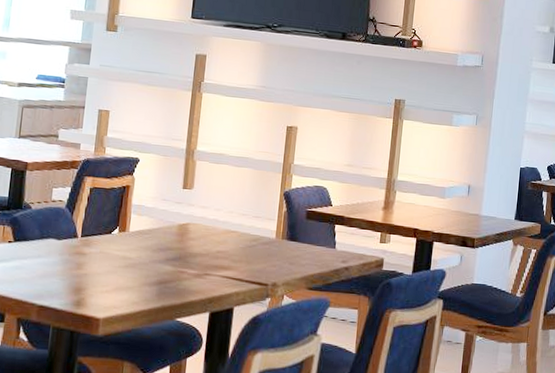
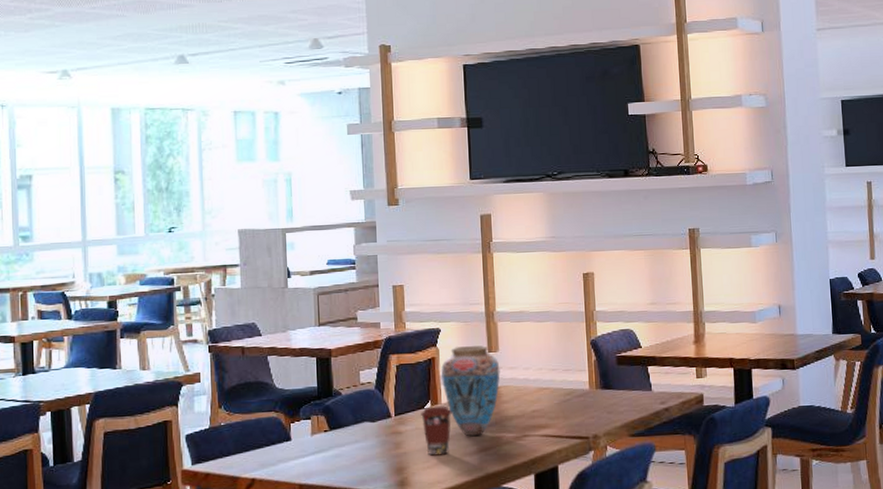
coffee cup: none [107,233,139,282] -> present [421,406,452,456]
vase: none [133,178,192,268] -> present [441,345,500,437]

